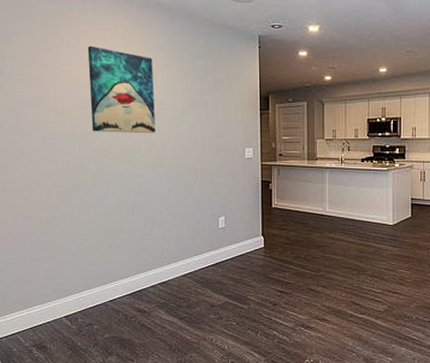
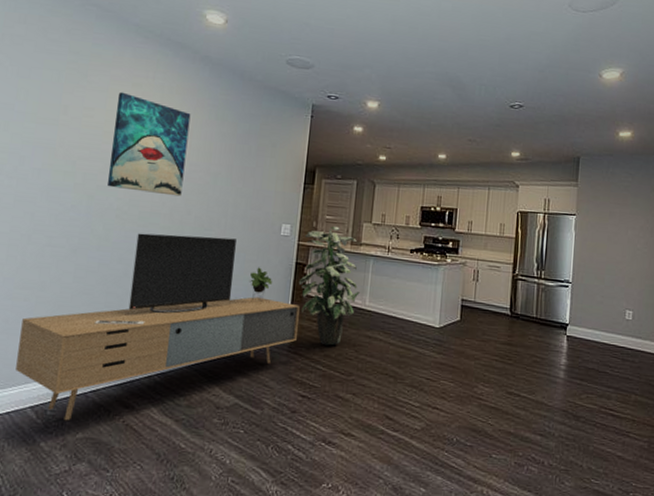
media console: none [45,165,270,324] -> present [16,233,300,420]
indoor plant: none [265,145,320,249] -> present [298,226,360,346]

